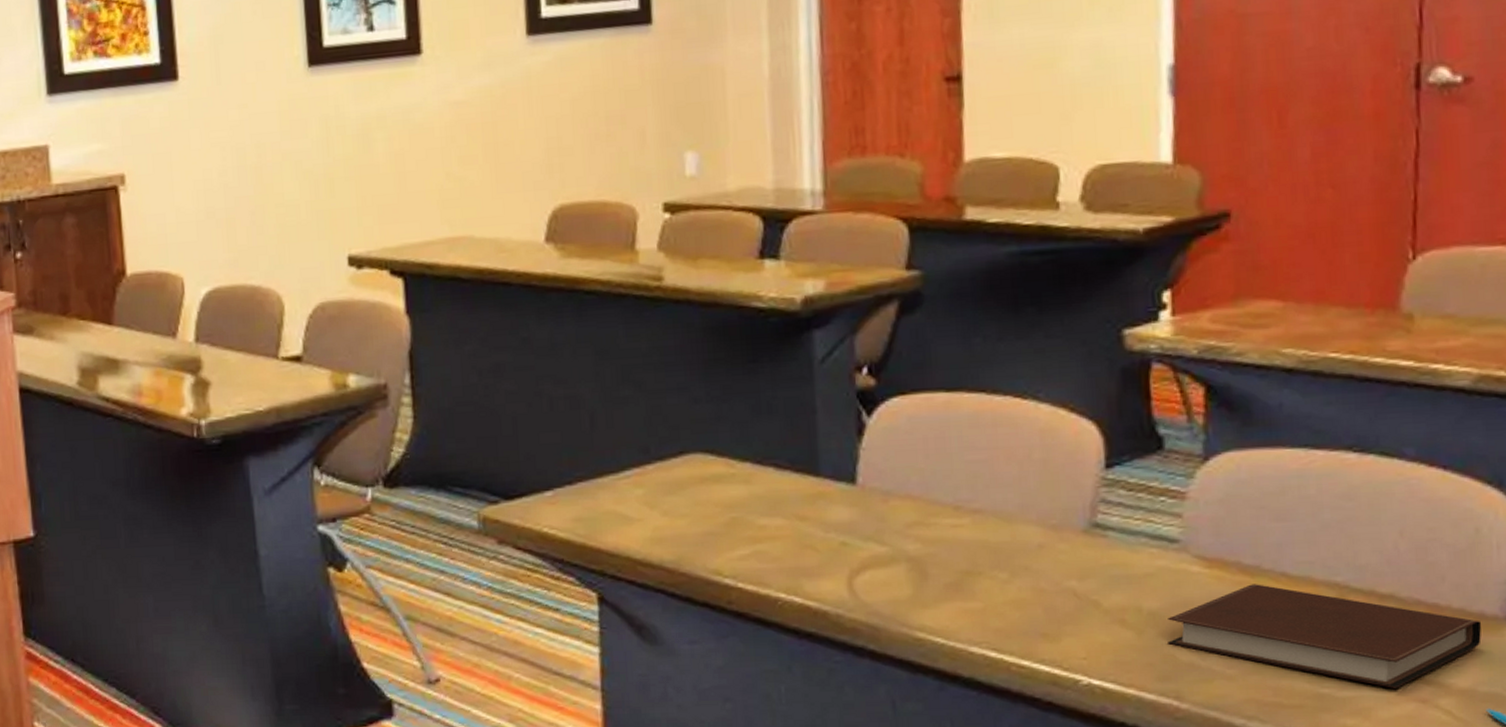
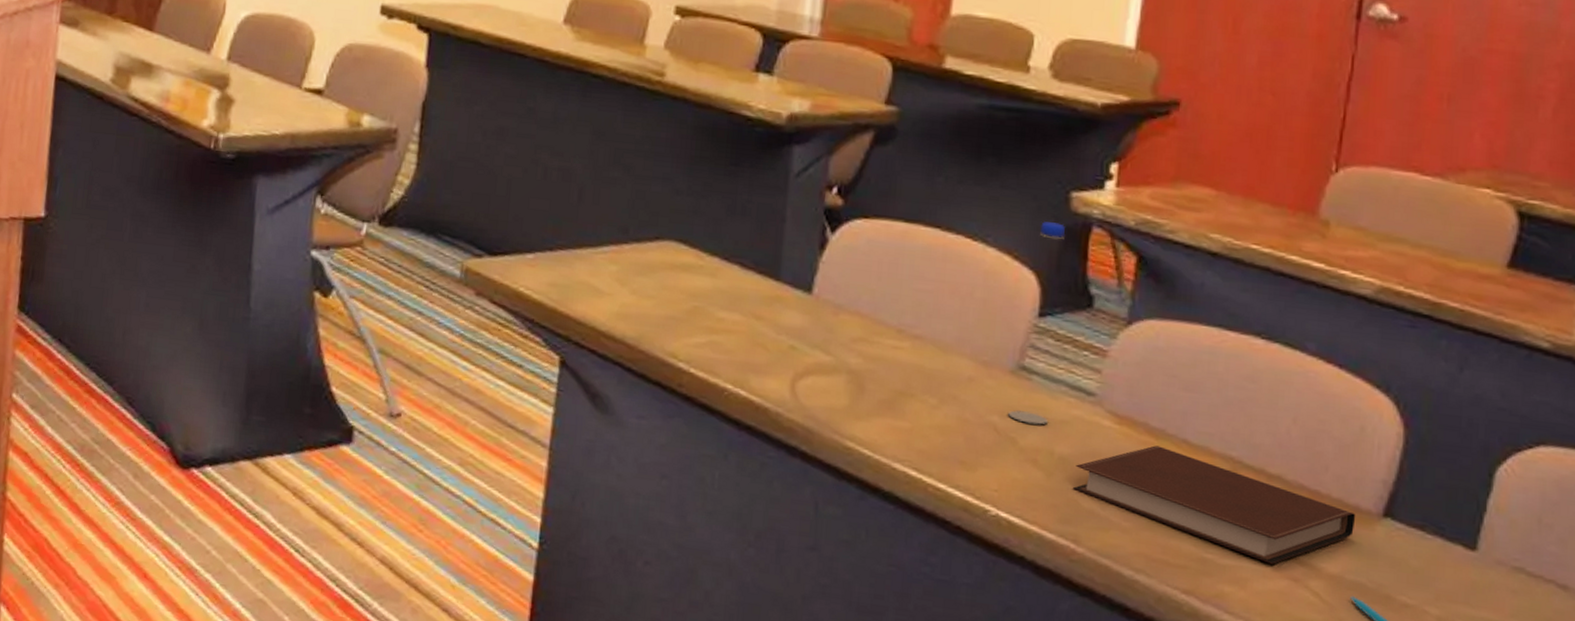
water bottle: none [1087,365,1132,583] -> present [1008,222,1066,425]

